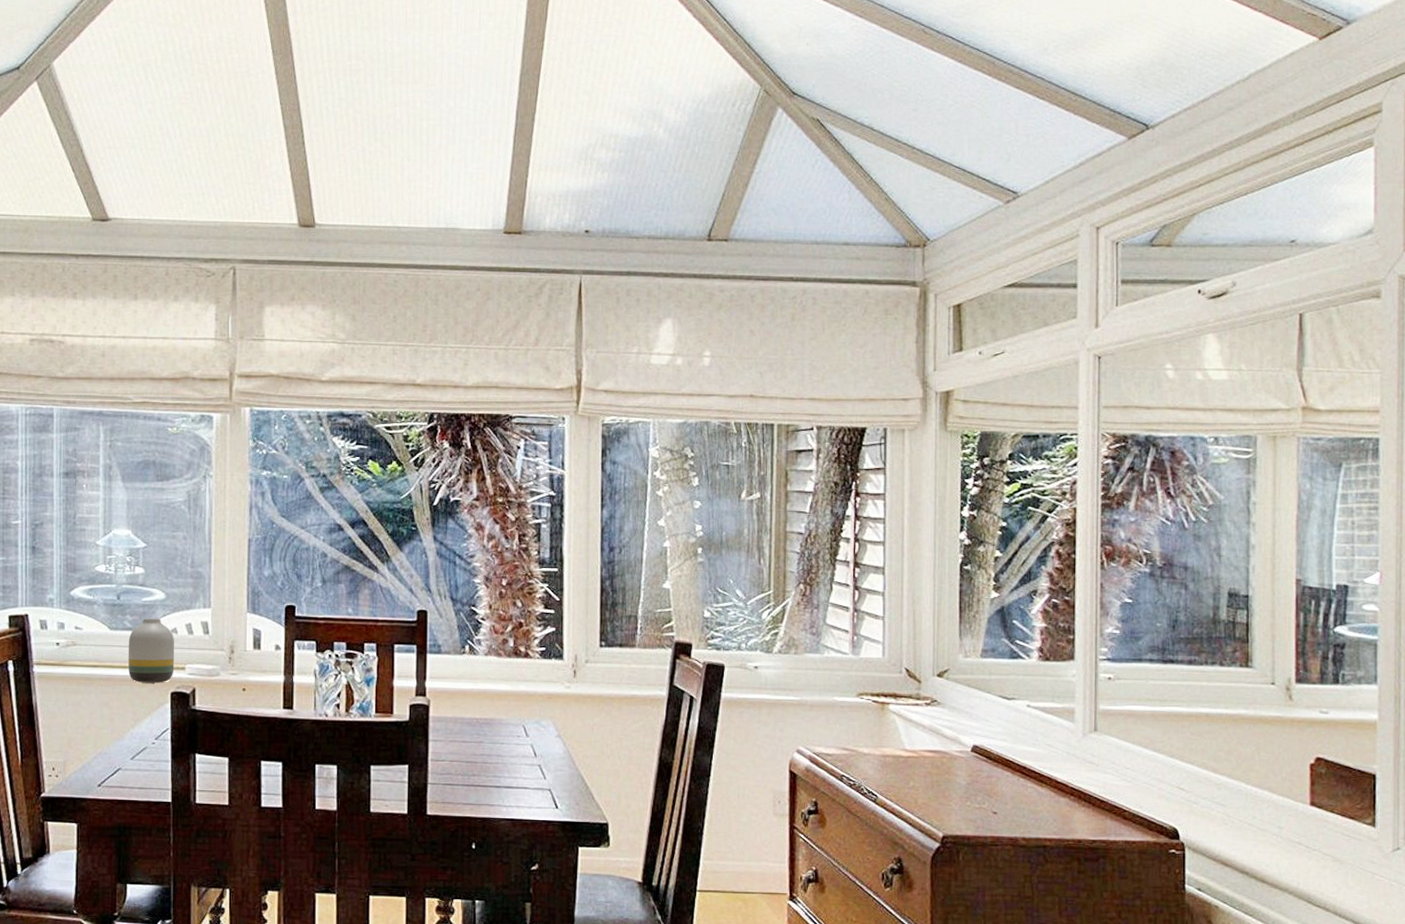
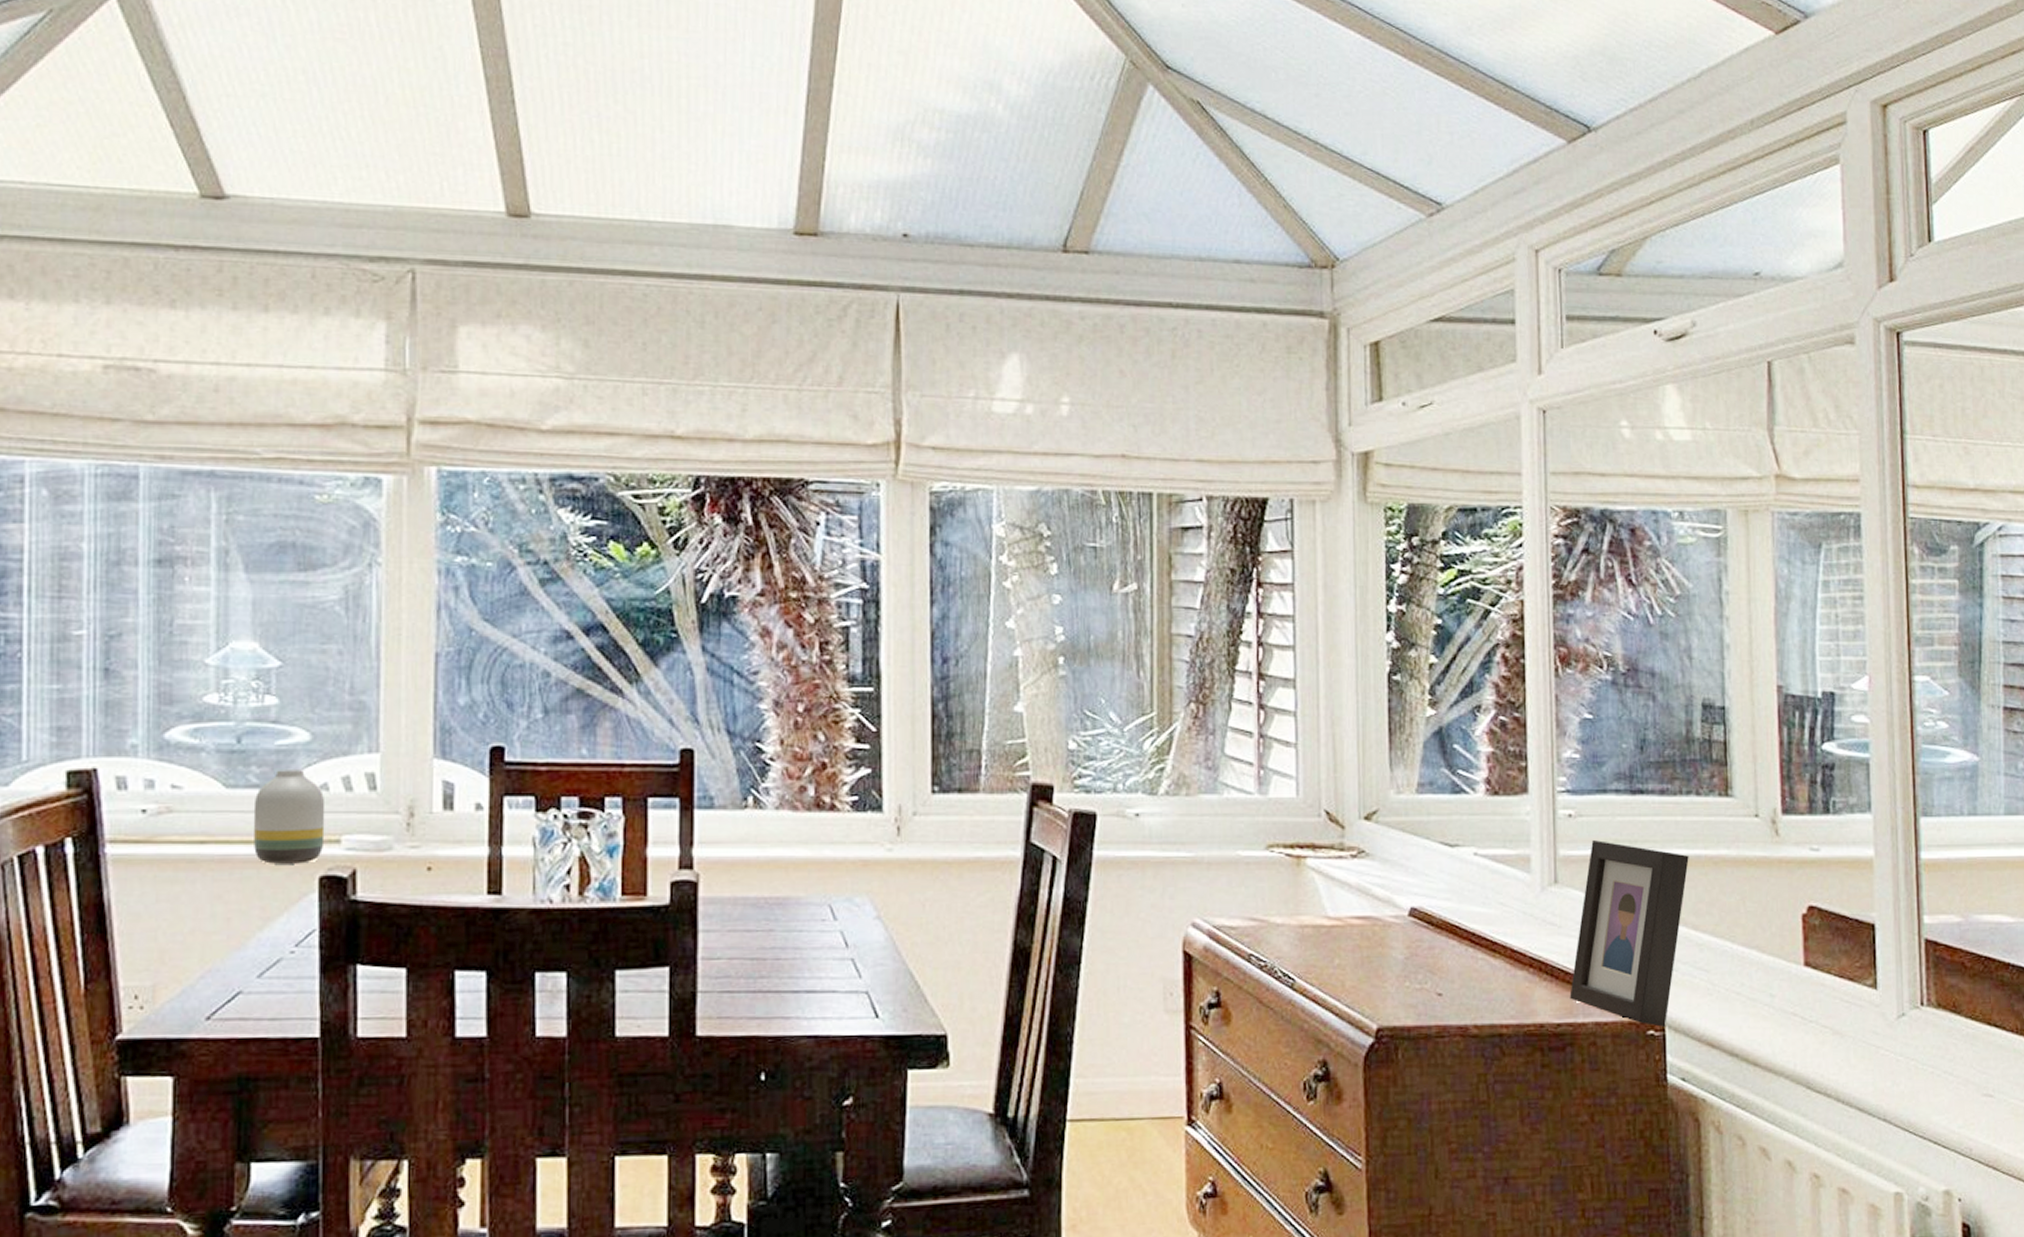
picture frame: none [1104,699,1212,847] -> present [1569,840,1689,1027]

